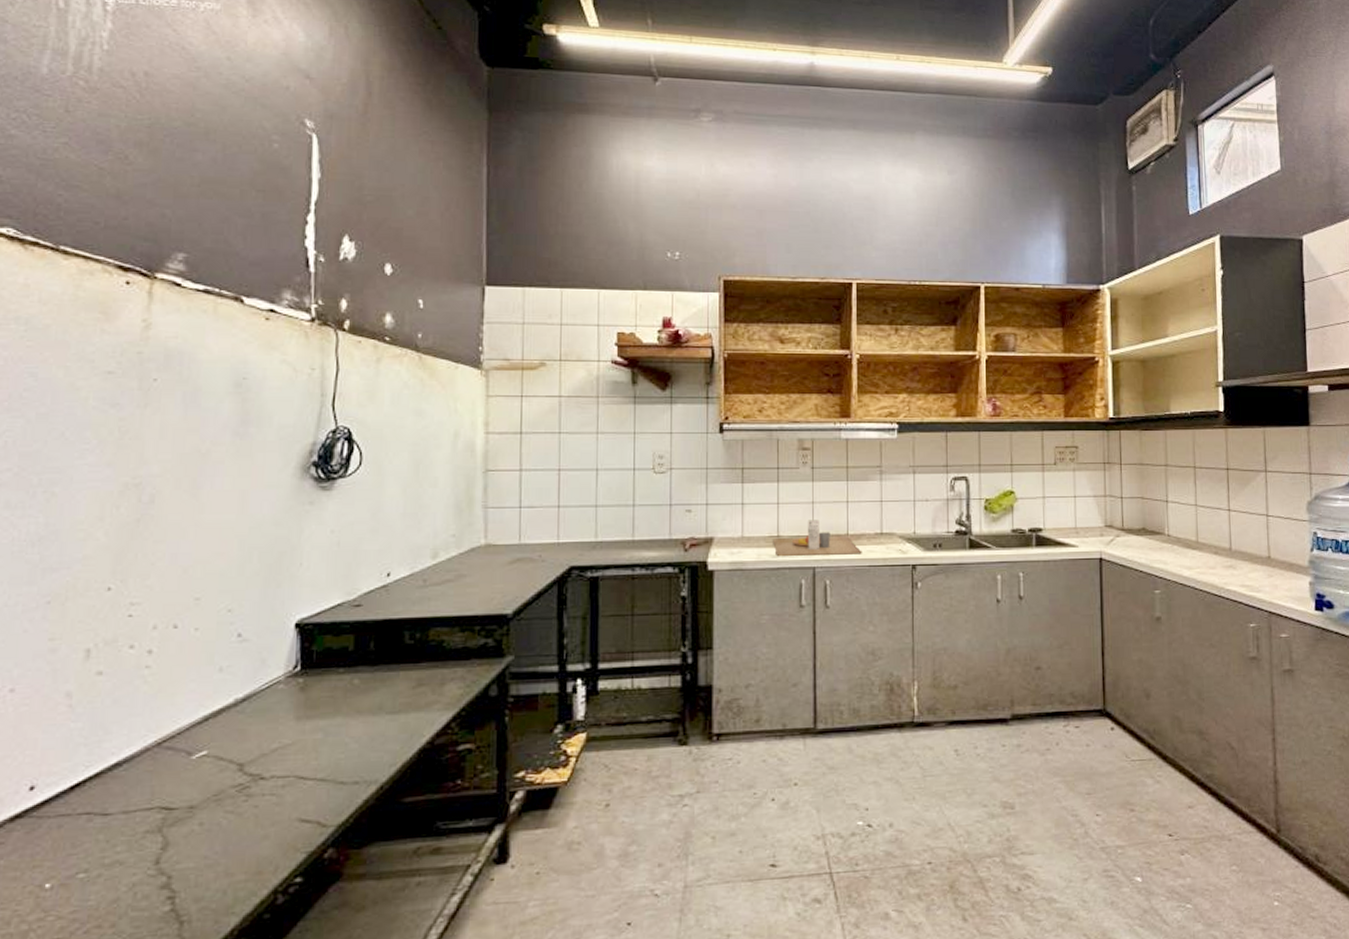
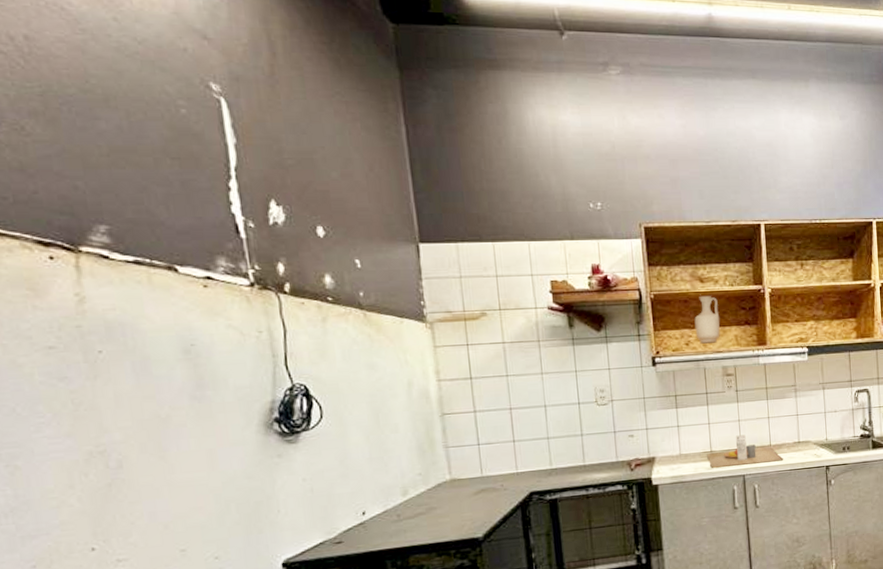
ceramic jug: none [770,356,800,412] -> present [694,294,720,344]

